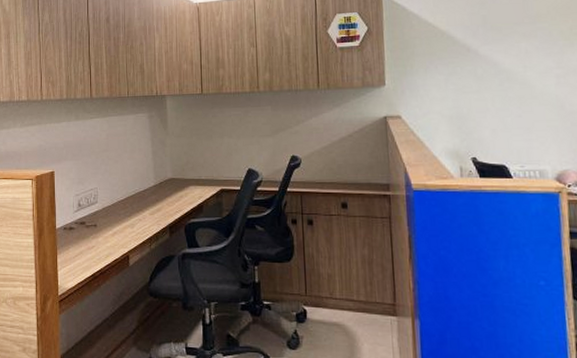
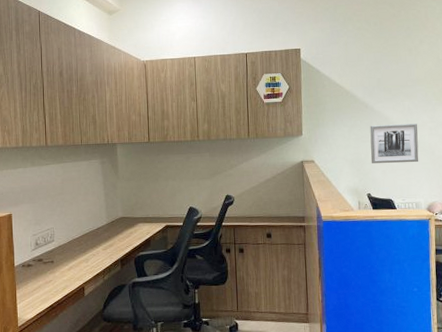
wall art: none [473,70,543,120] -> present [370,123,419,163]

